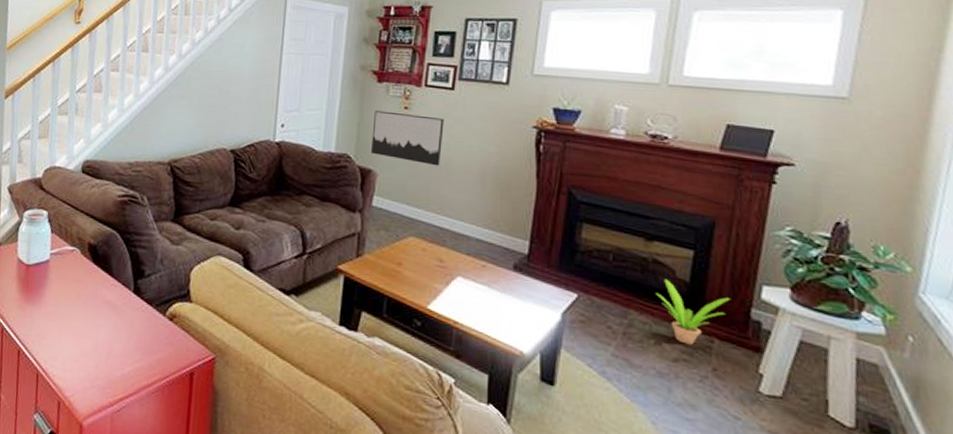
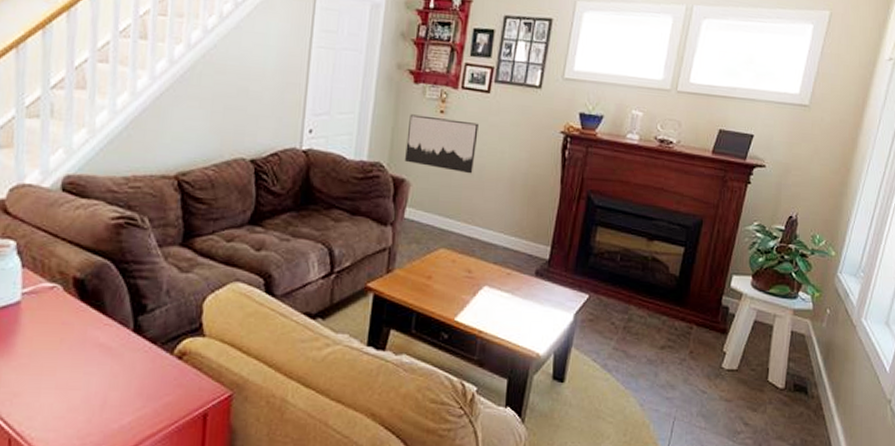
potted plant: present [656,278,730,345] -> none [652,274,708,333]

